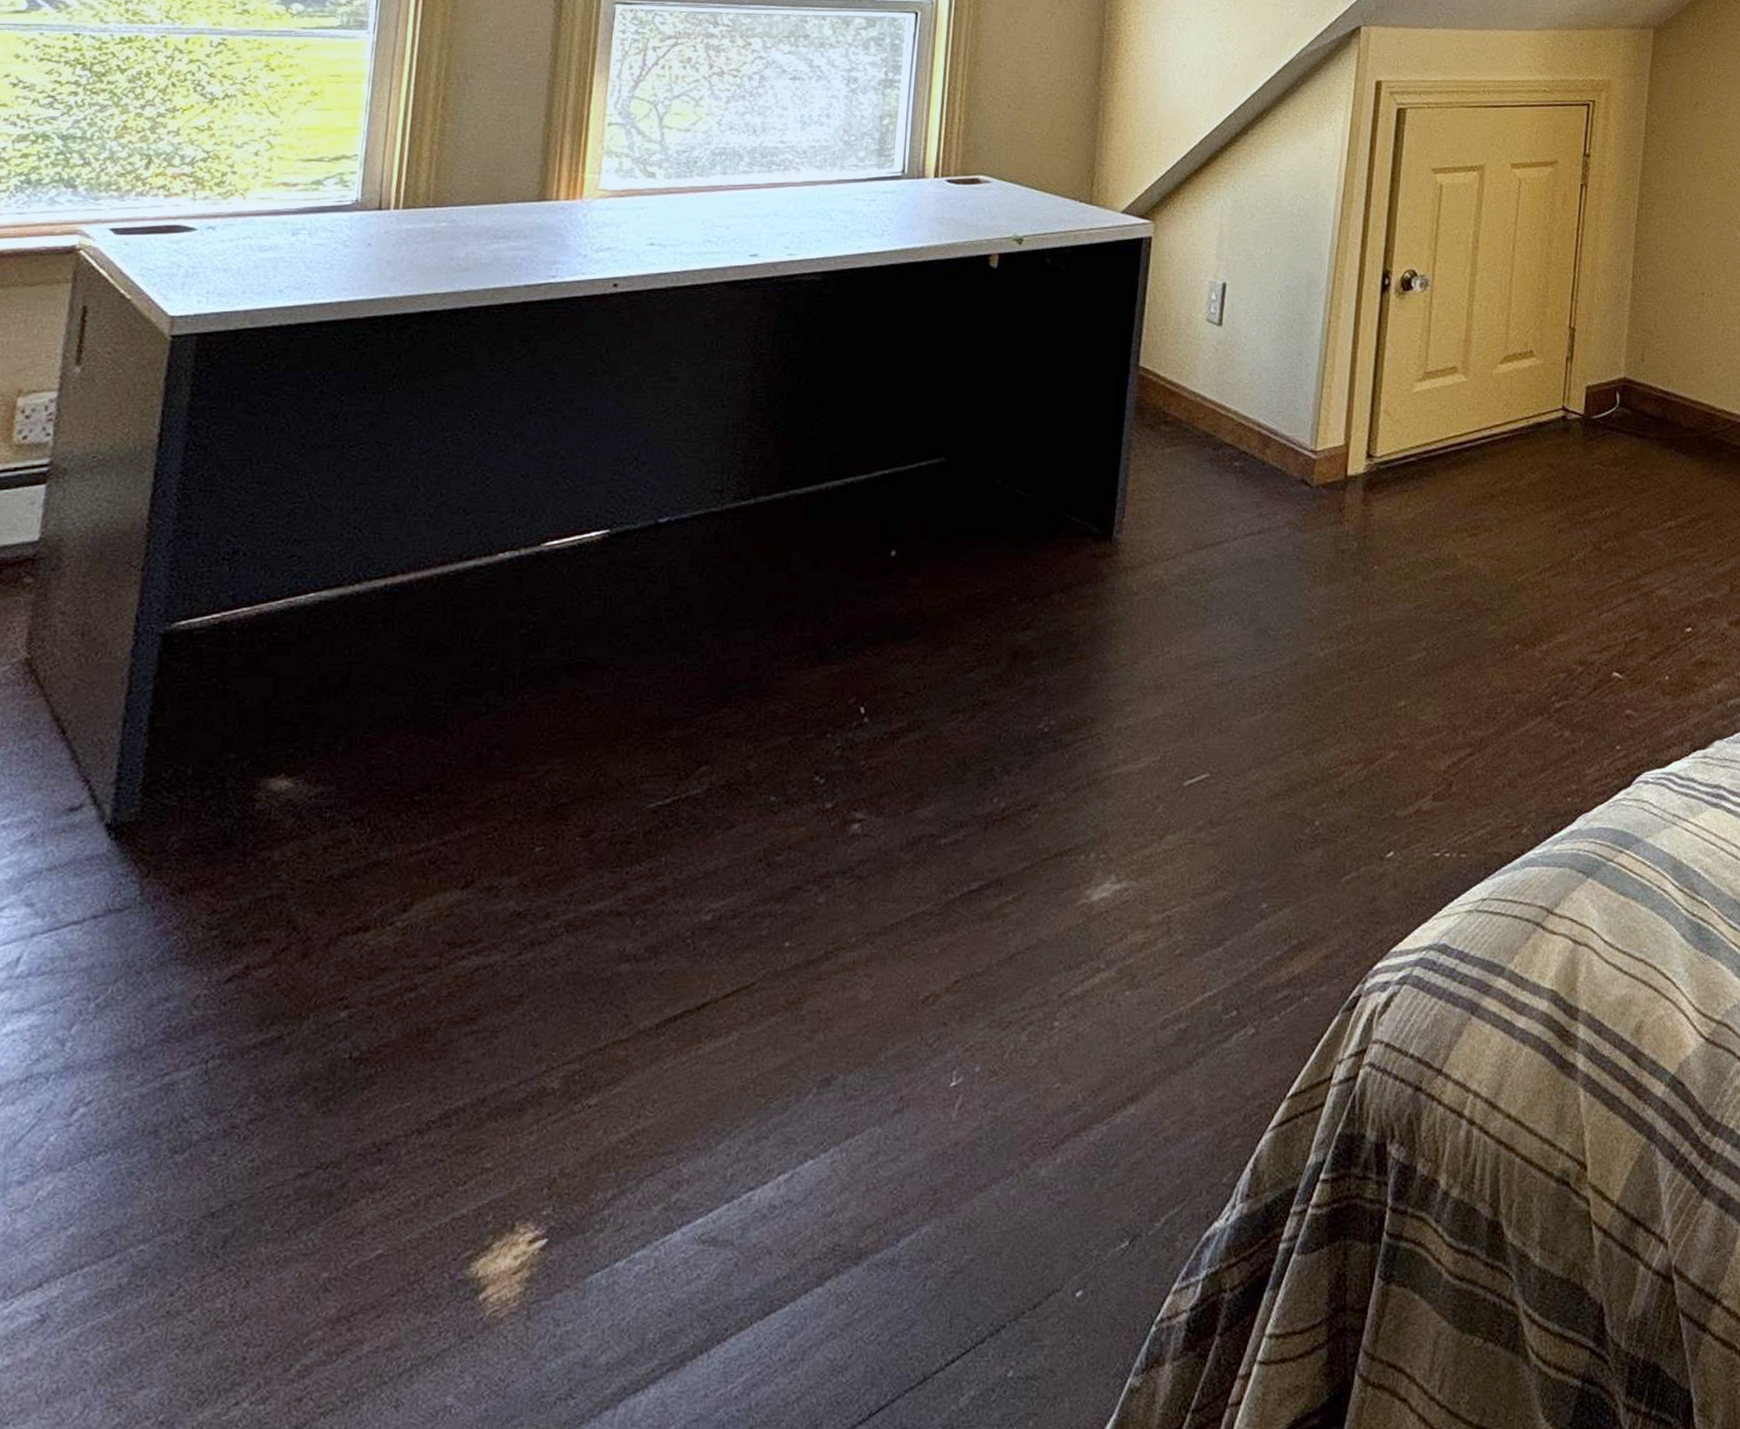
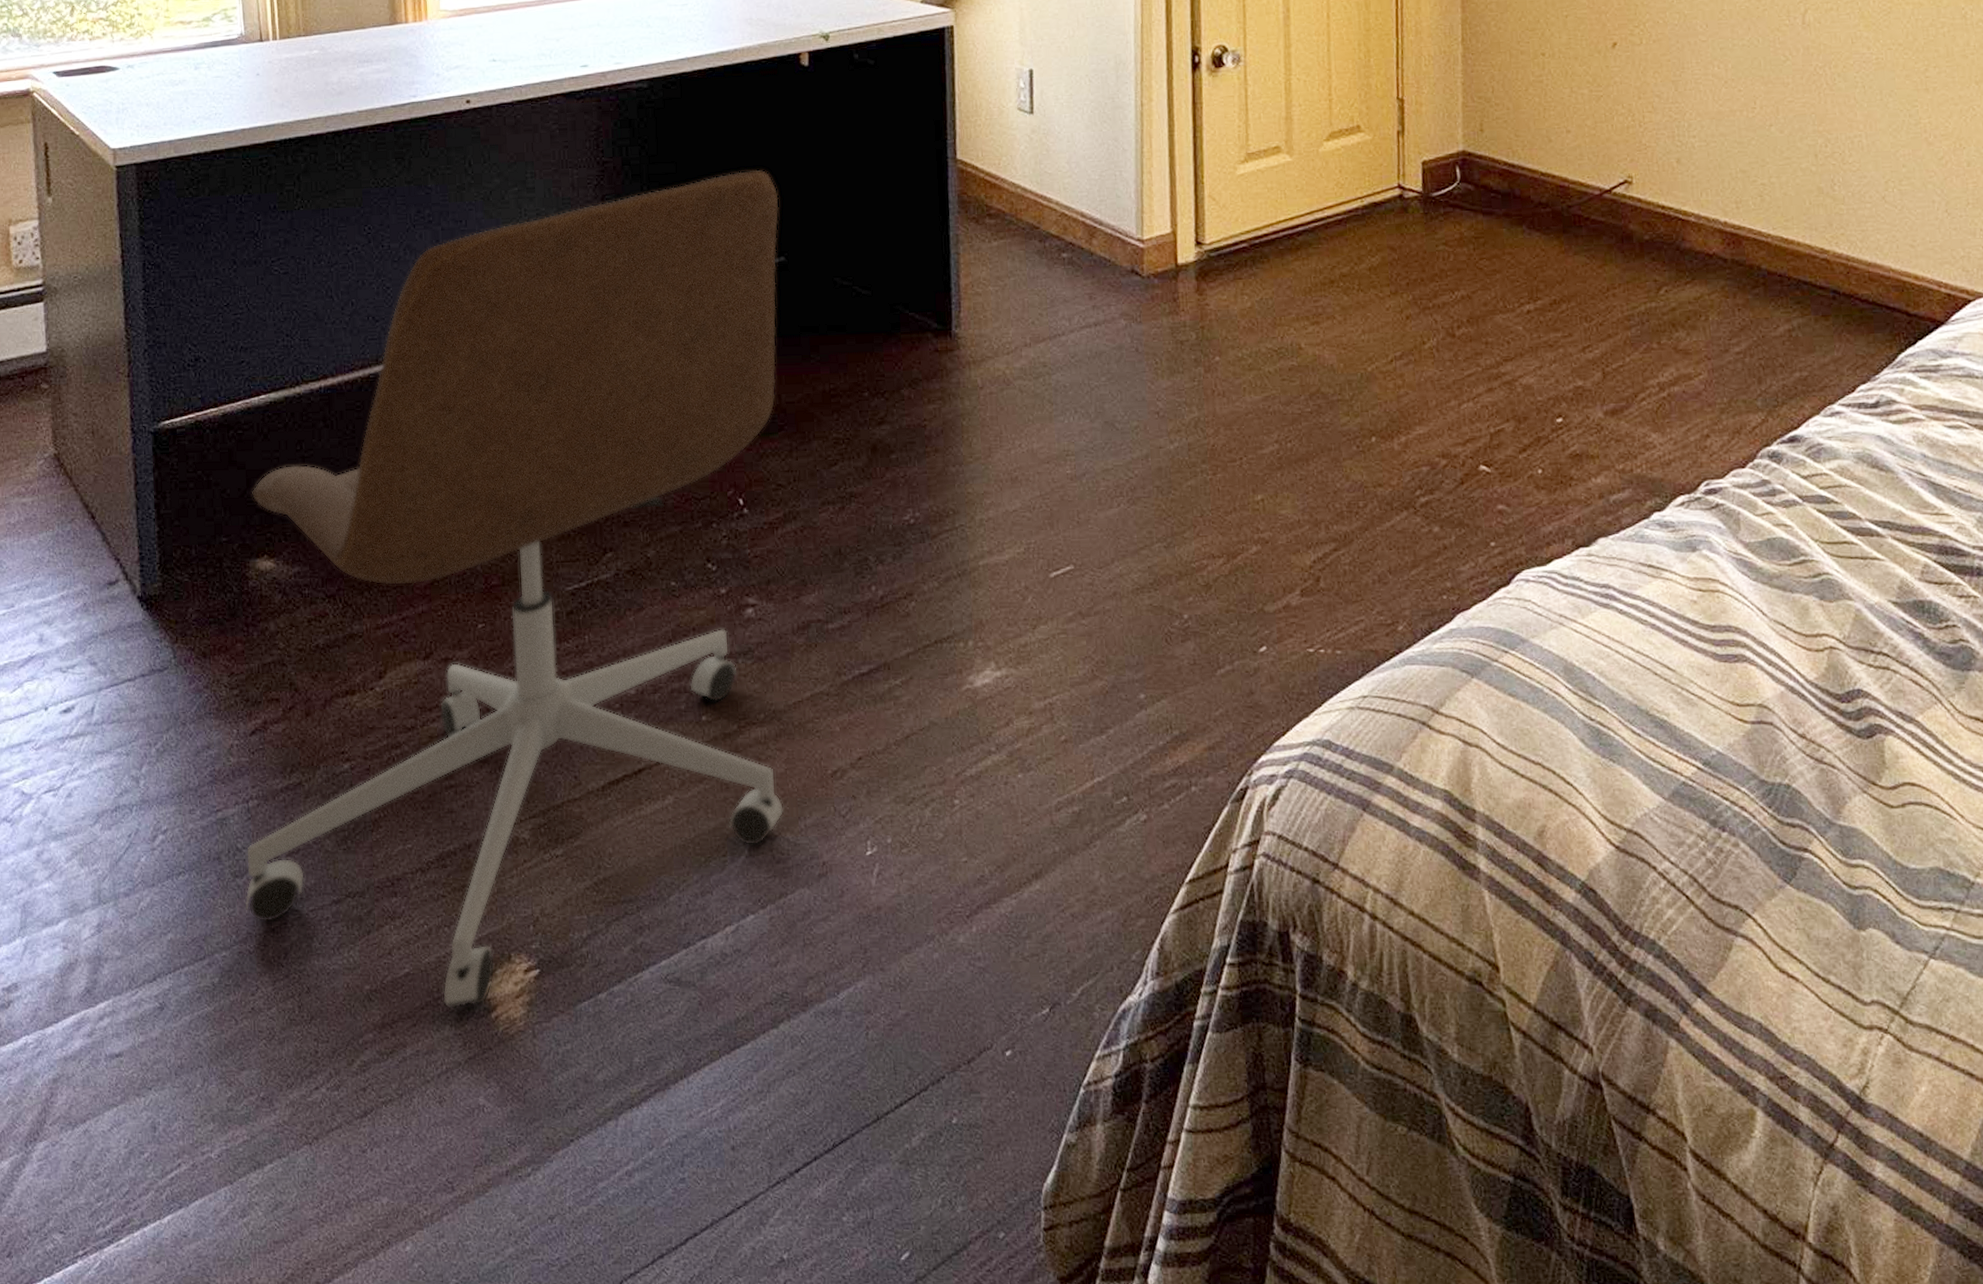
office chair: none [179,368,948,1295] -> present [244,169,784,1010]

